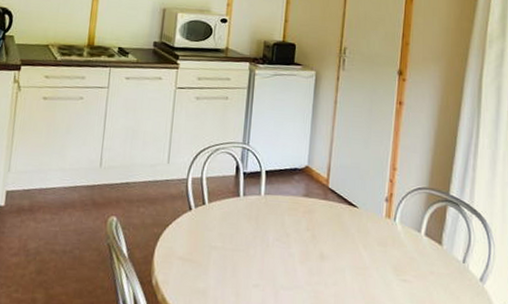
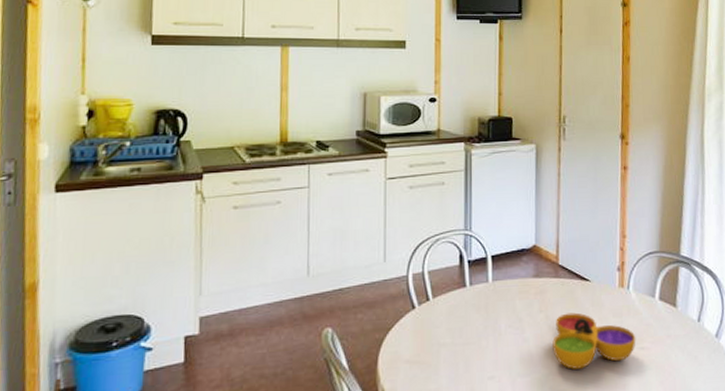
decorative bowl: none [316,235,399,291] -> present [552,312,636,370]

